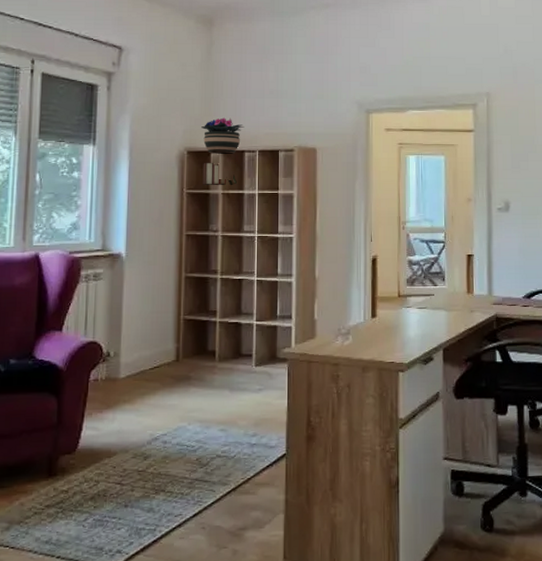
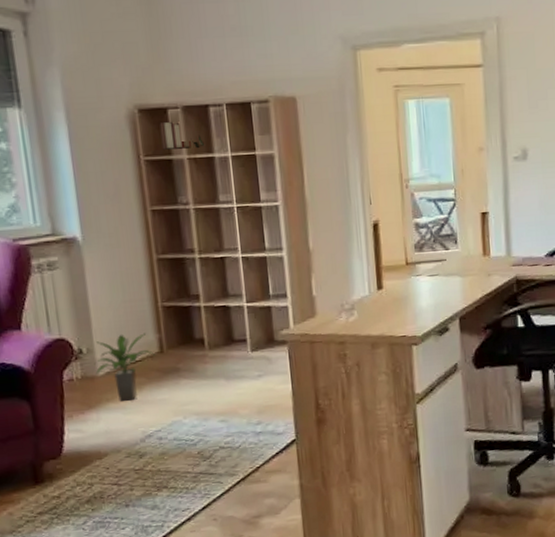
potted plant: none [118,341,171,404] -> present [94,333,155,401]
potted flower: present [201,117,245,155] -> none [151,64,205,111]

